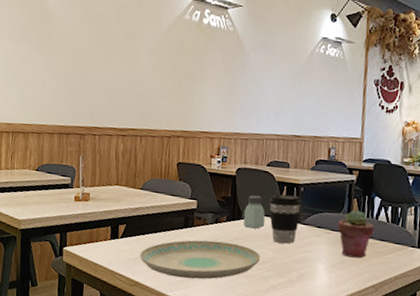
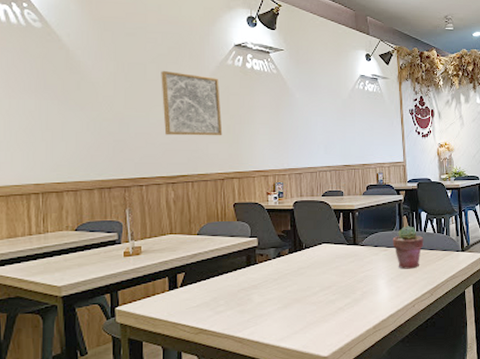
wall art: none [120,23,175,93] -> present [161,71,223,136]
plate: present [140,240,260,279] -> none [203,274,325,317]
saltshaker: present [243,195,265,229] -> none [305,225,326,257]
coffee cup: present [269,194,302,244] -> none [328,221,358,267]

